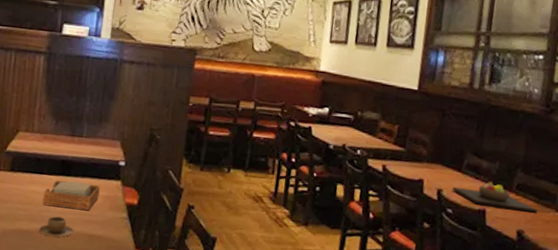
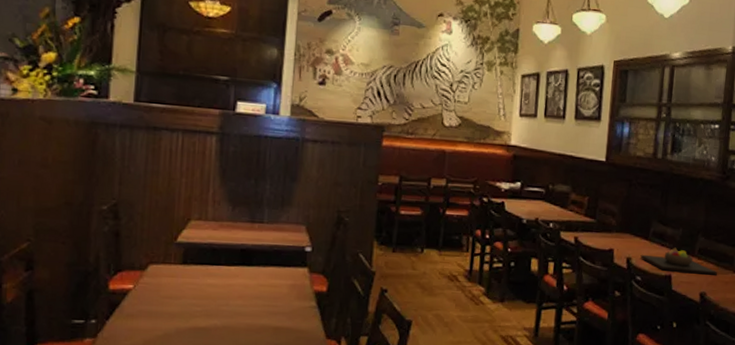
teacup: present [38,216,74,237] -> none [217,310,257,332]
napkin holder: present [42,180,100,211] -> none [221,270,285,302]

